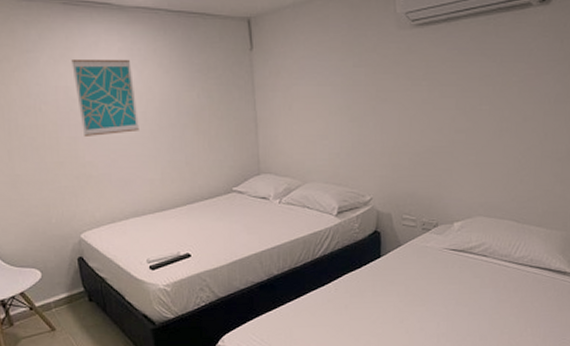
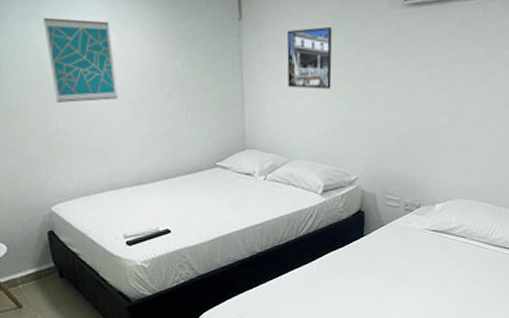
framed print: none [297,51,342,112] -> present [287,26,332,89]

